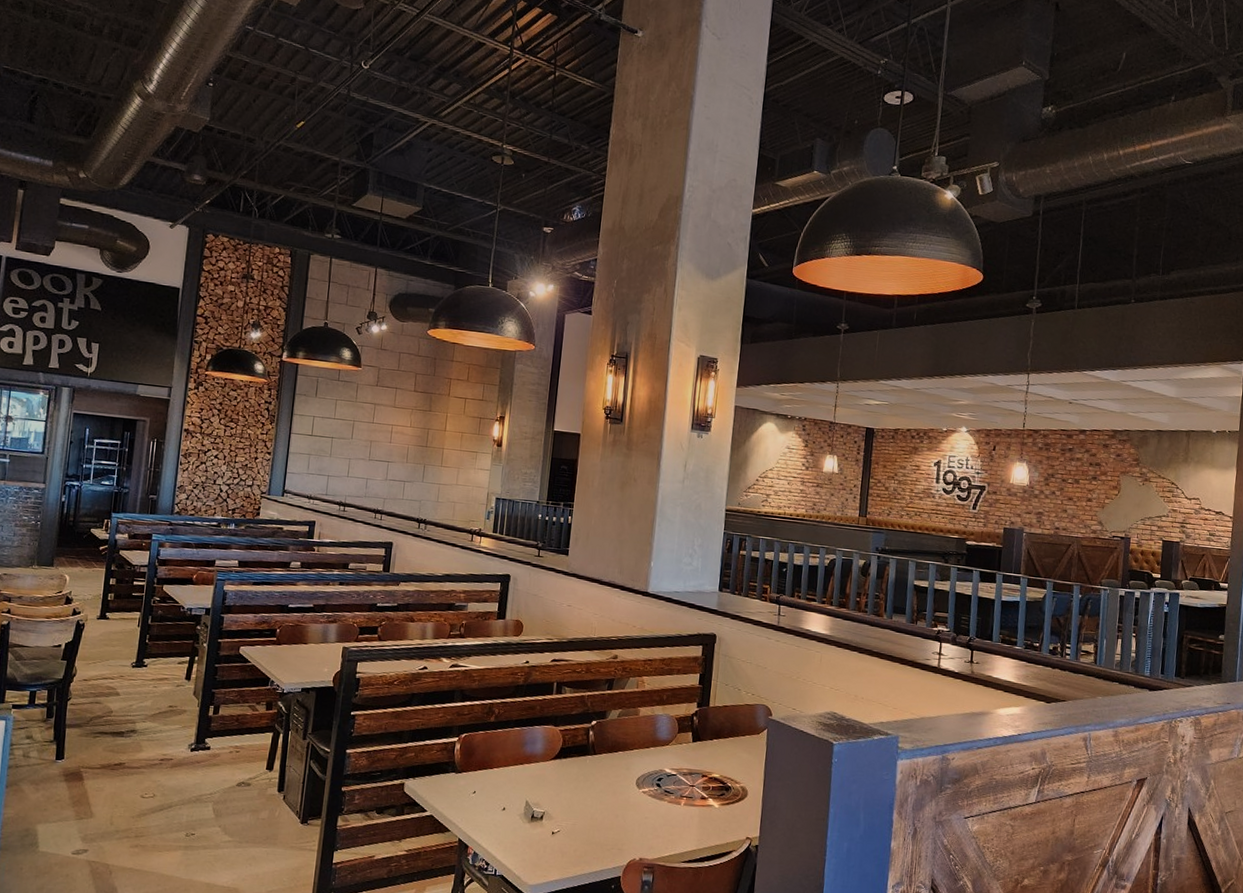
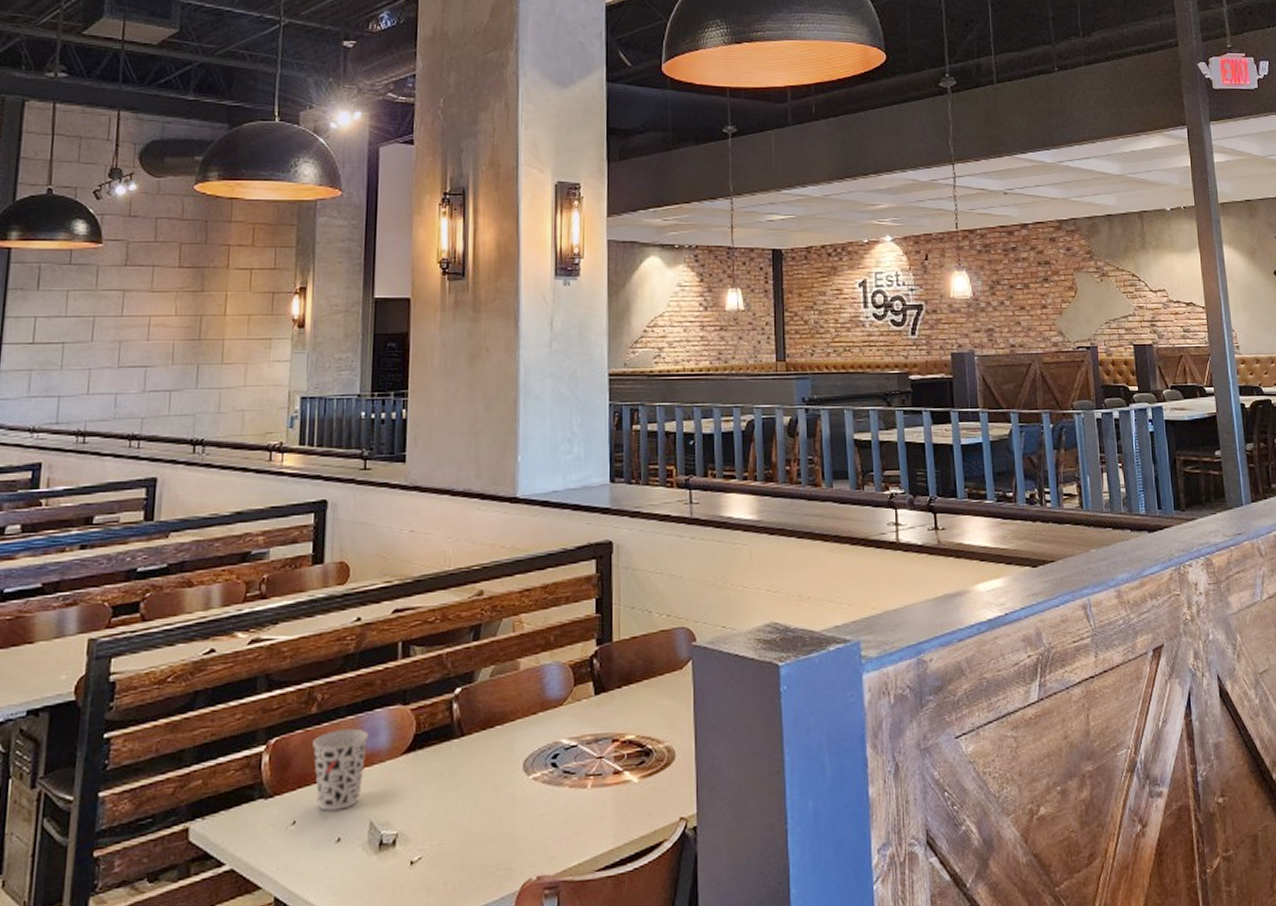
cup: none [490,735,529,790] -> present [313,728,368,811]

